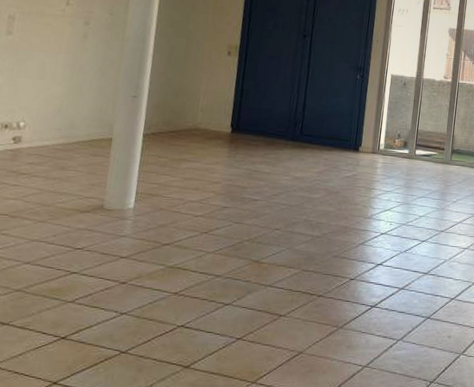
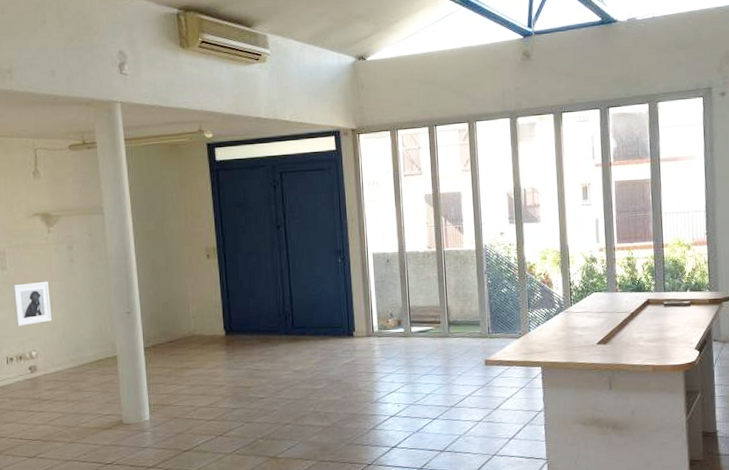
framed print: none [9,51,55,94] -> present [13,282,51,326]

